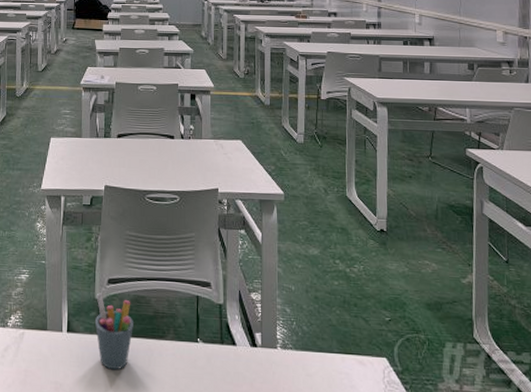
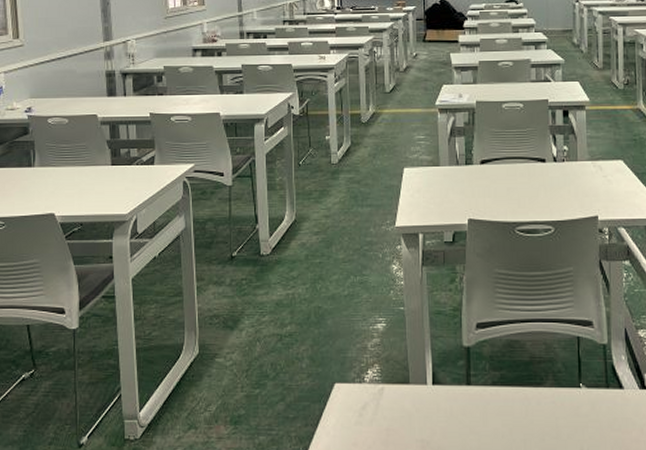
pen holder: present [95,293,133,370] -> none [463,339,507,423]

